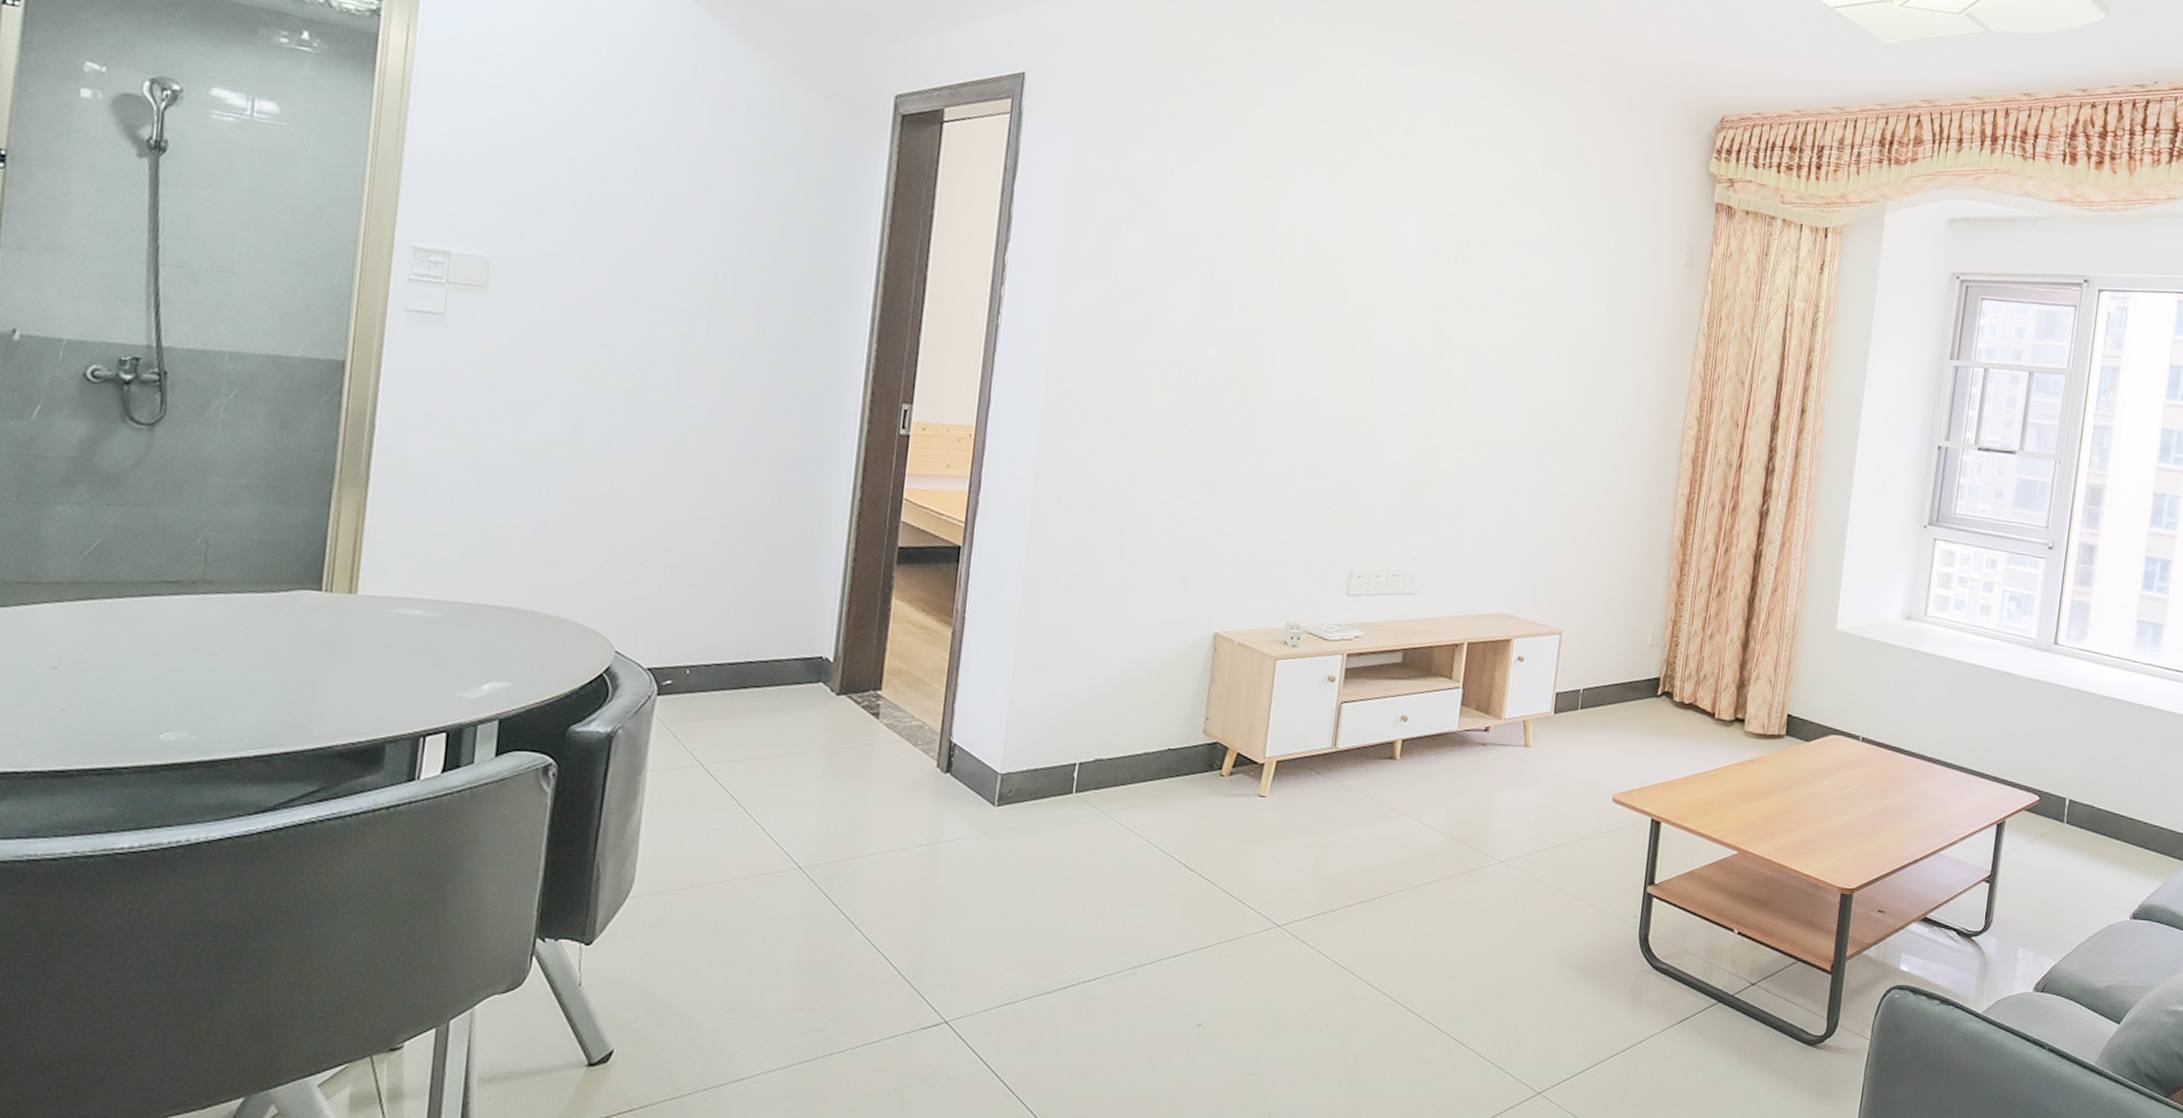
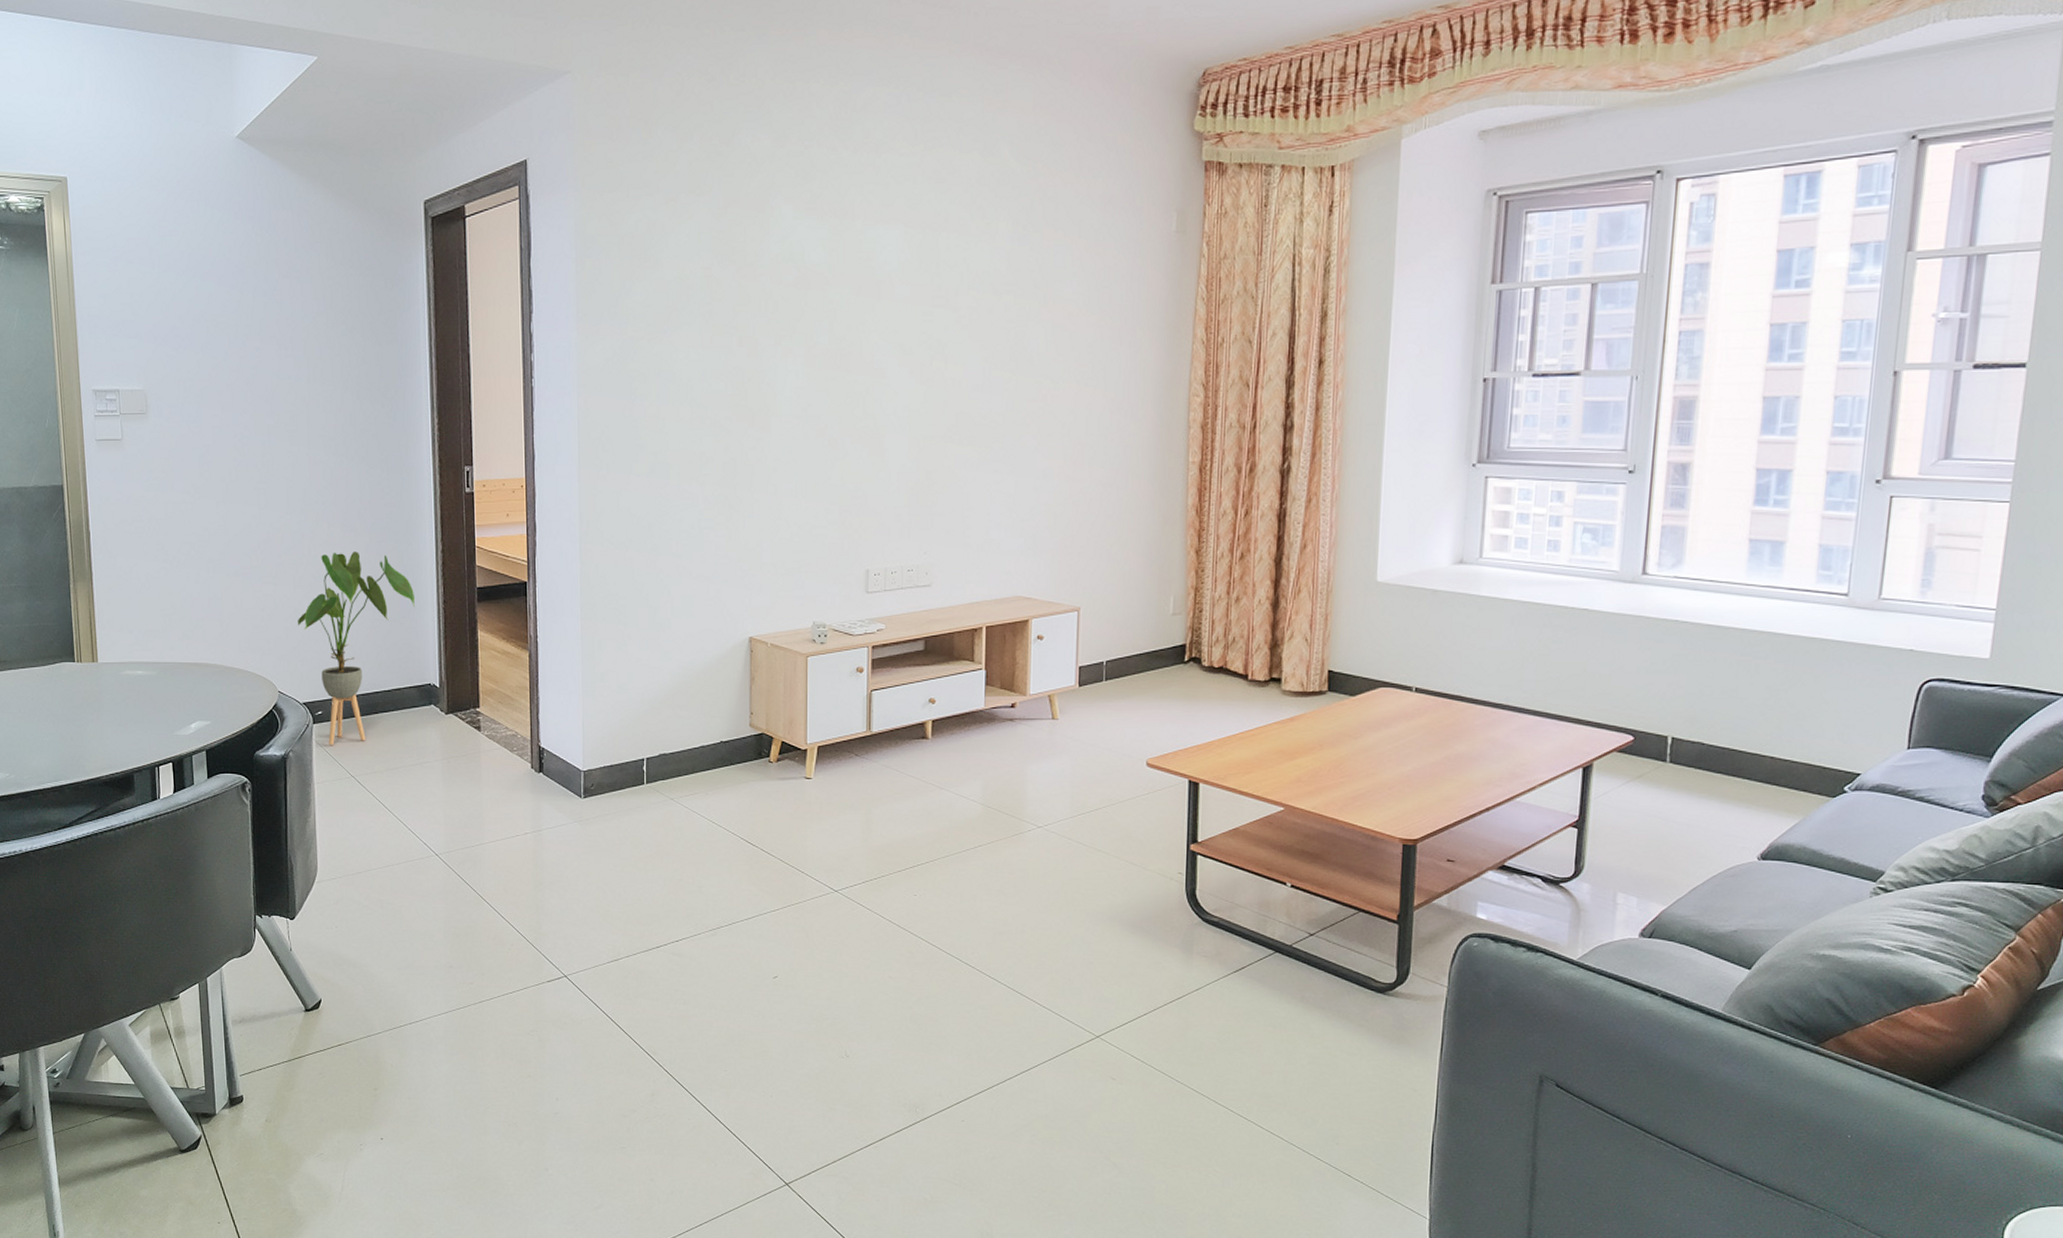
house plant: none [656,487,817,724] -> present [298,552,415,745]

